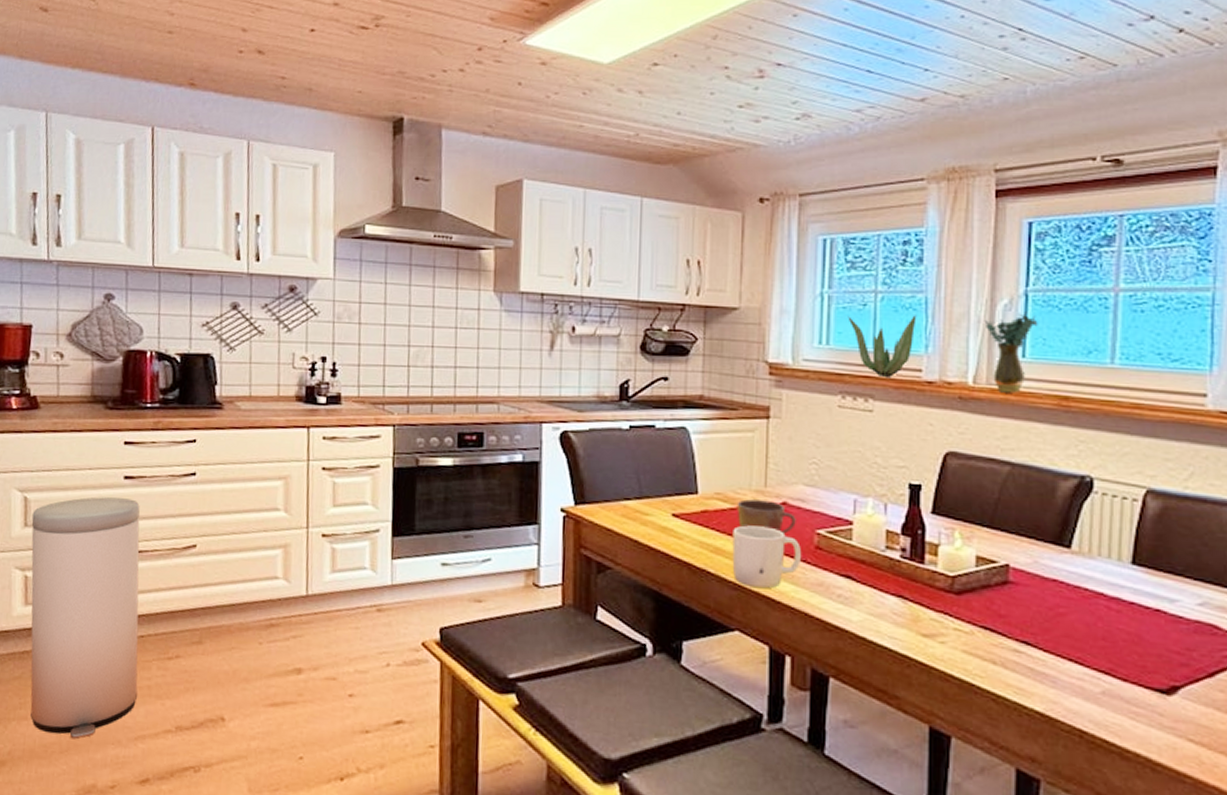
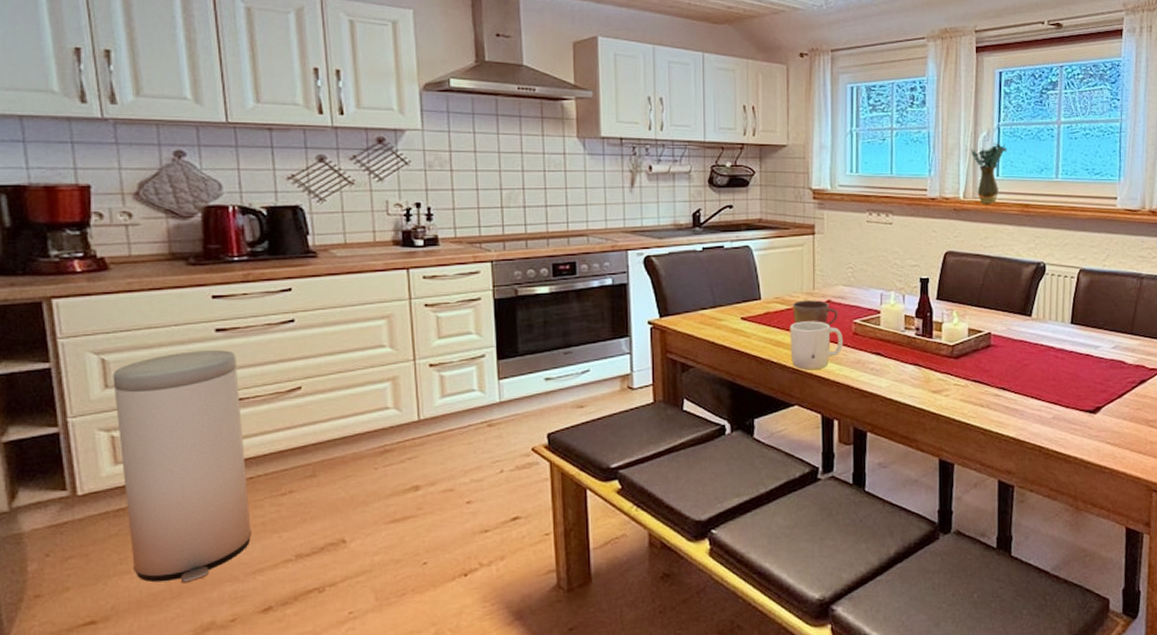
plant: present [848,315,917,377] -> none [871,147,922,196]

